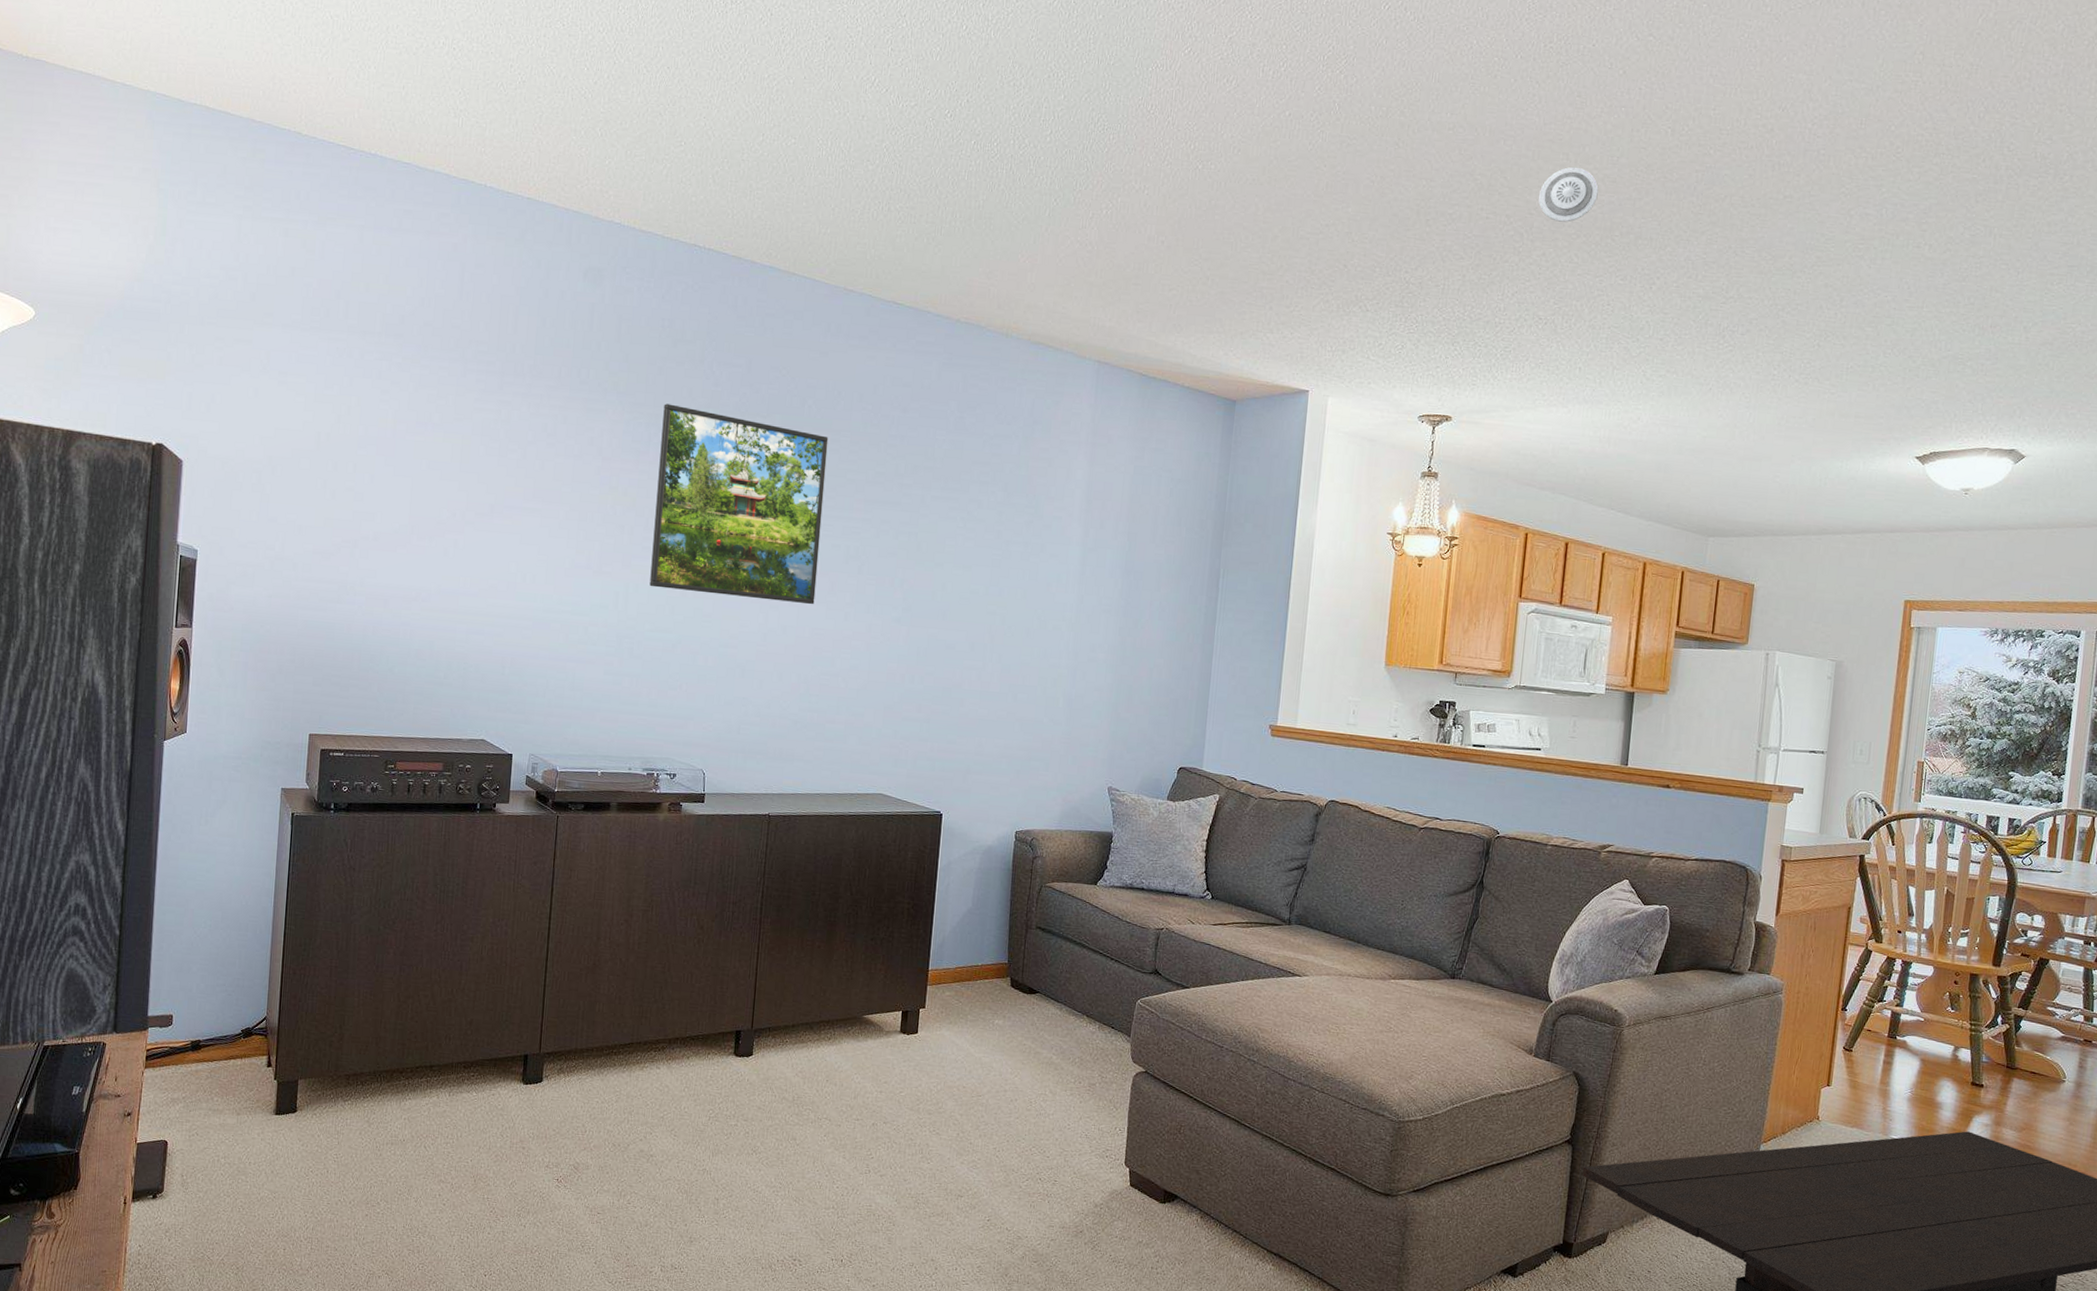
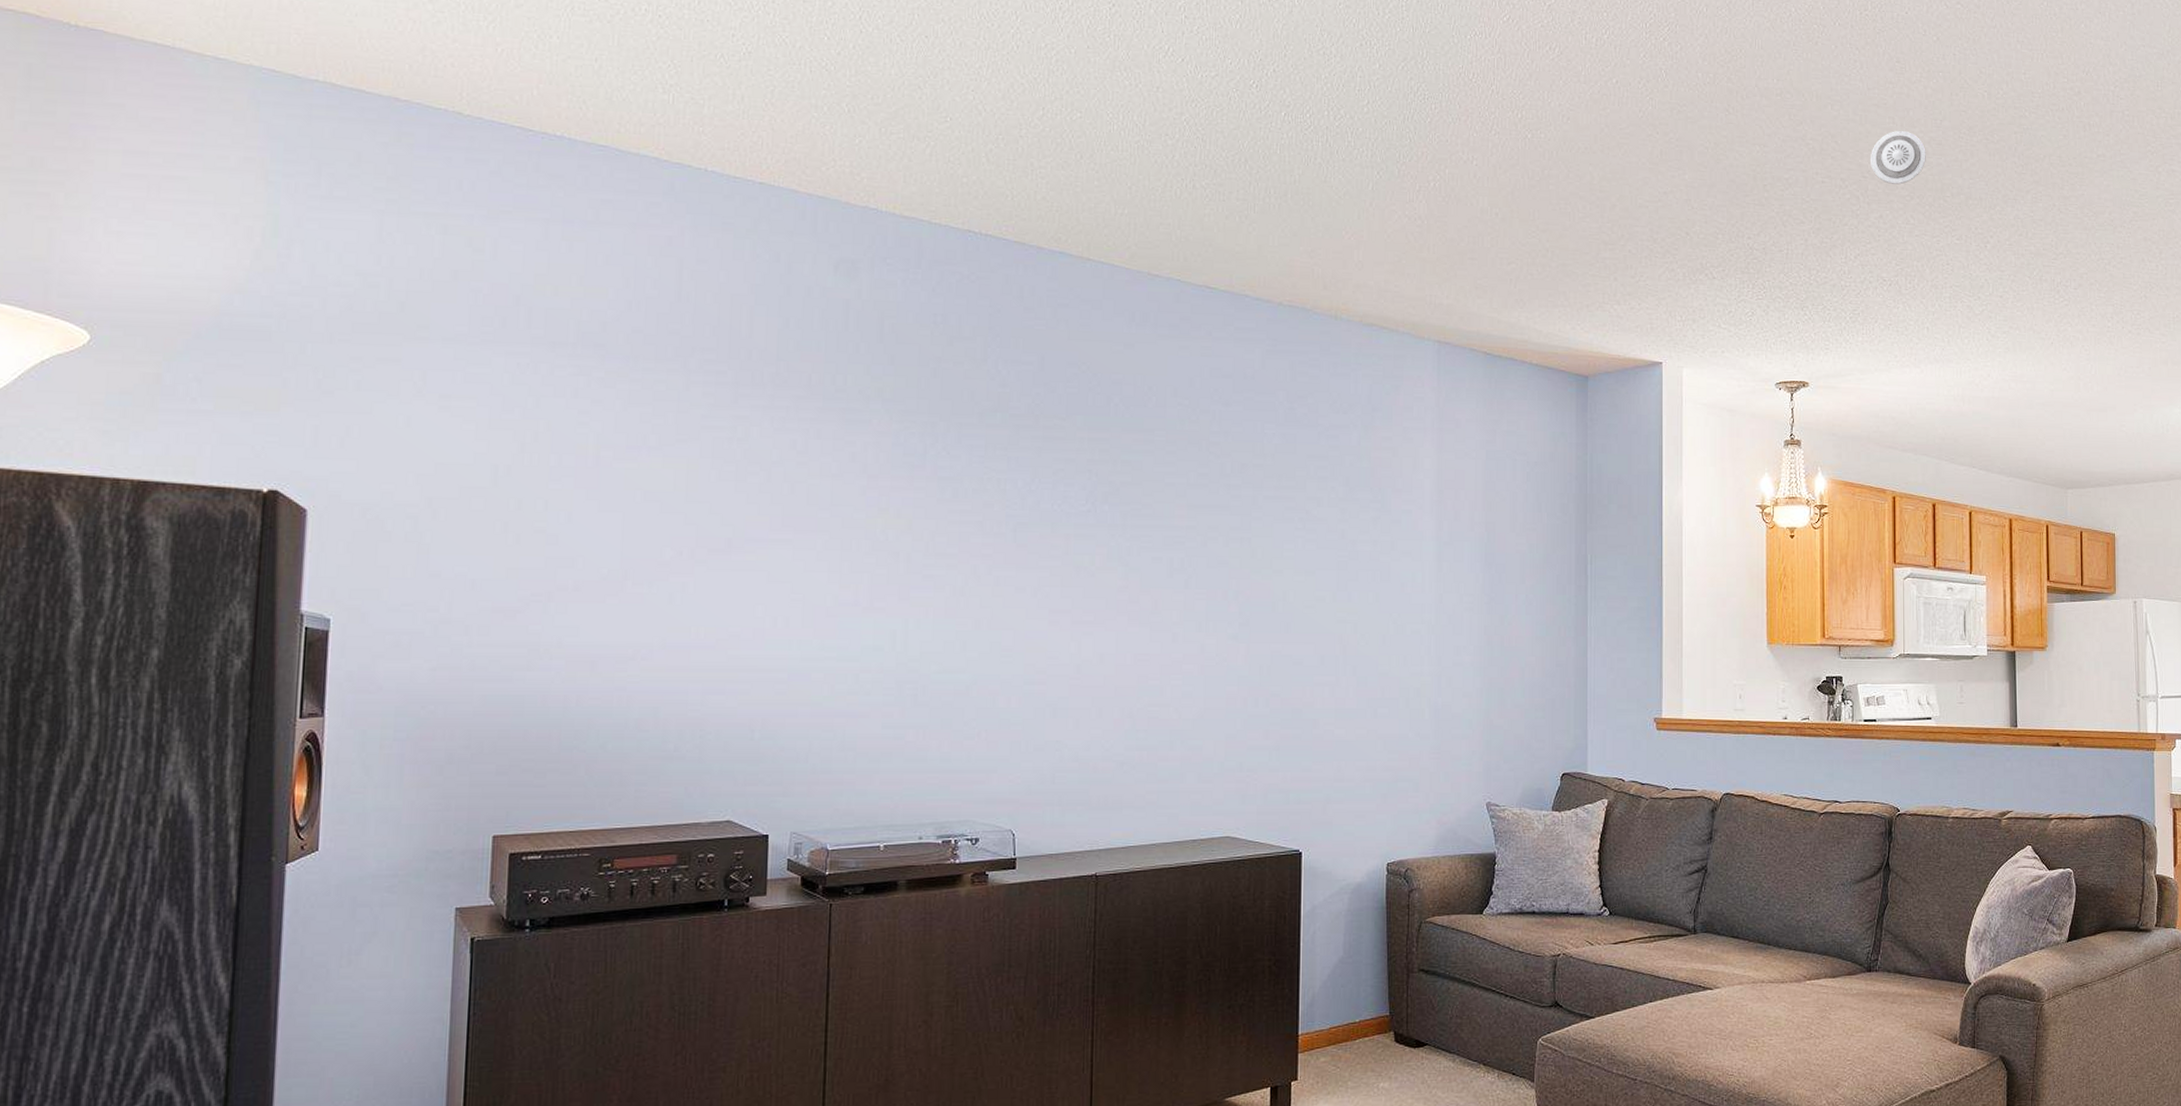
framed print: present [649,404,829,605] -> none [934,410,1141,628]

